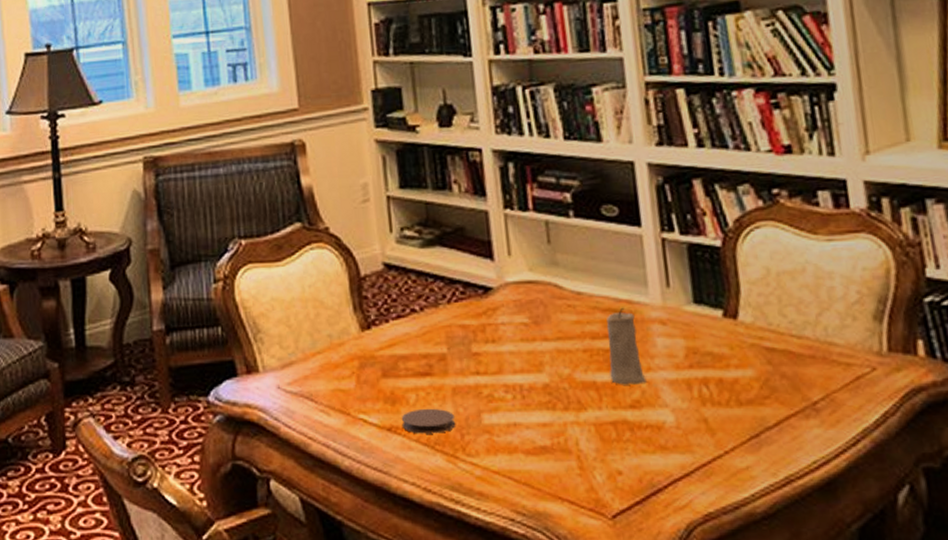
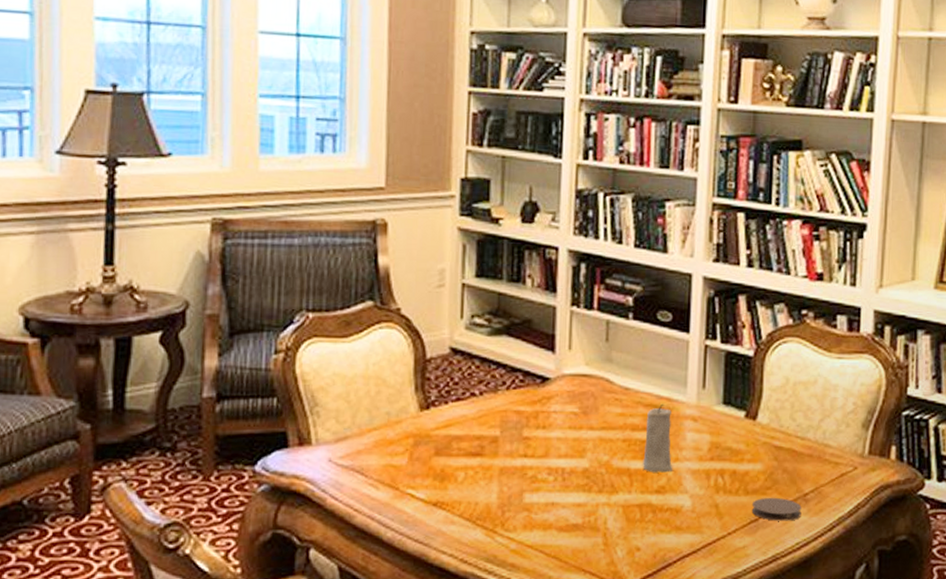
coaster: present [401,408,455,434] -> none [447,486,498,510]
coaster: none [749,407,814,436] -> present [751,497,802,521]

